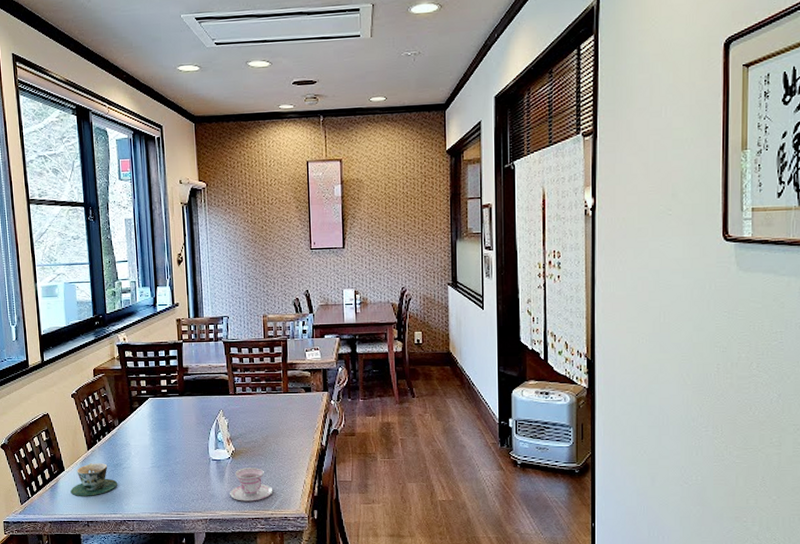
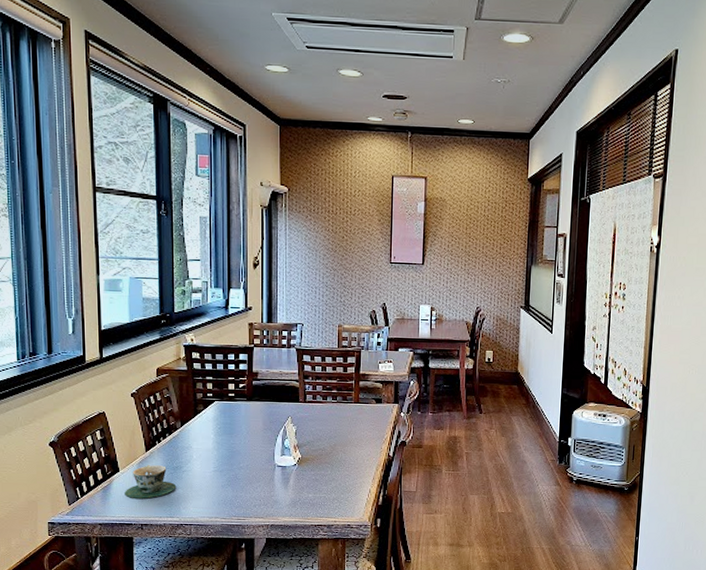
teacup: present [230,468,273,501] -> none [294,475,338,509]

